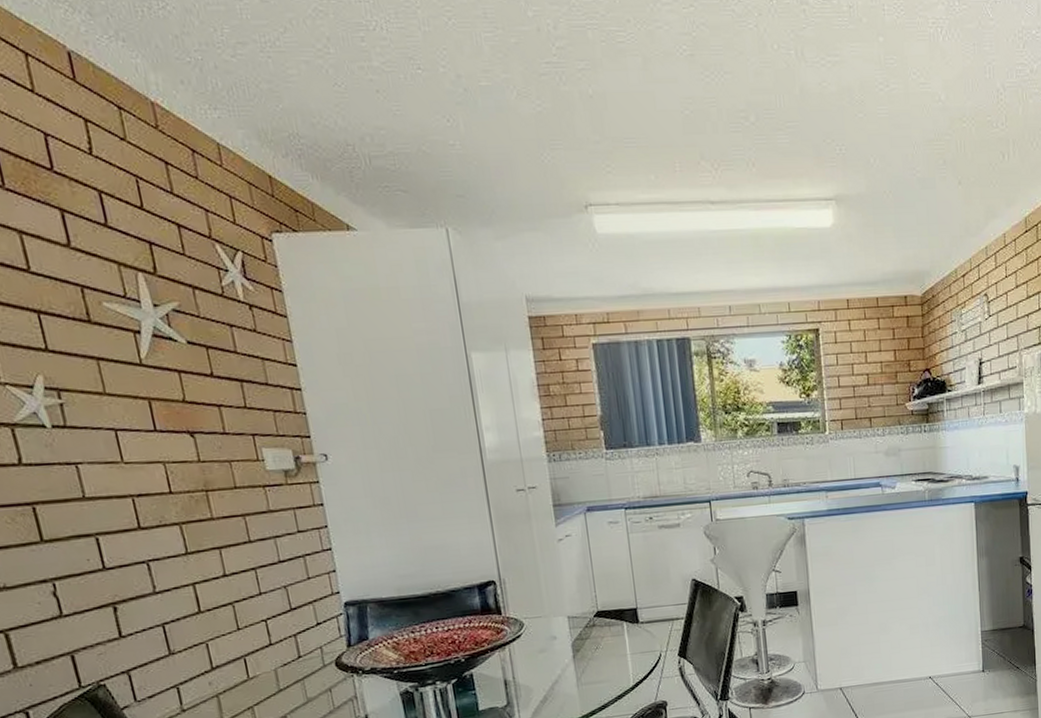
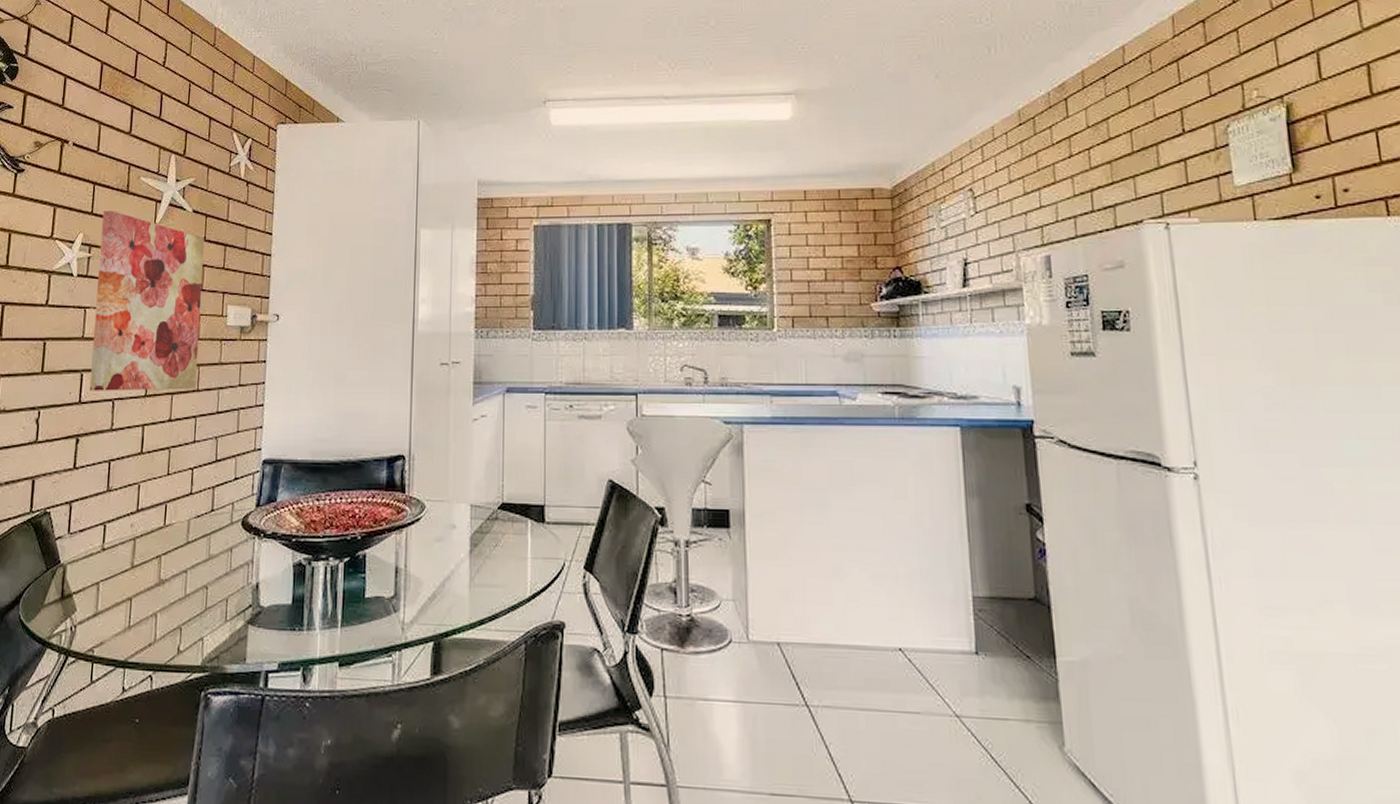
wall art: none [62,345,247,555] -> present [89,210,204,391]

